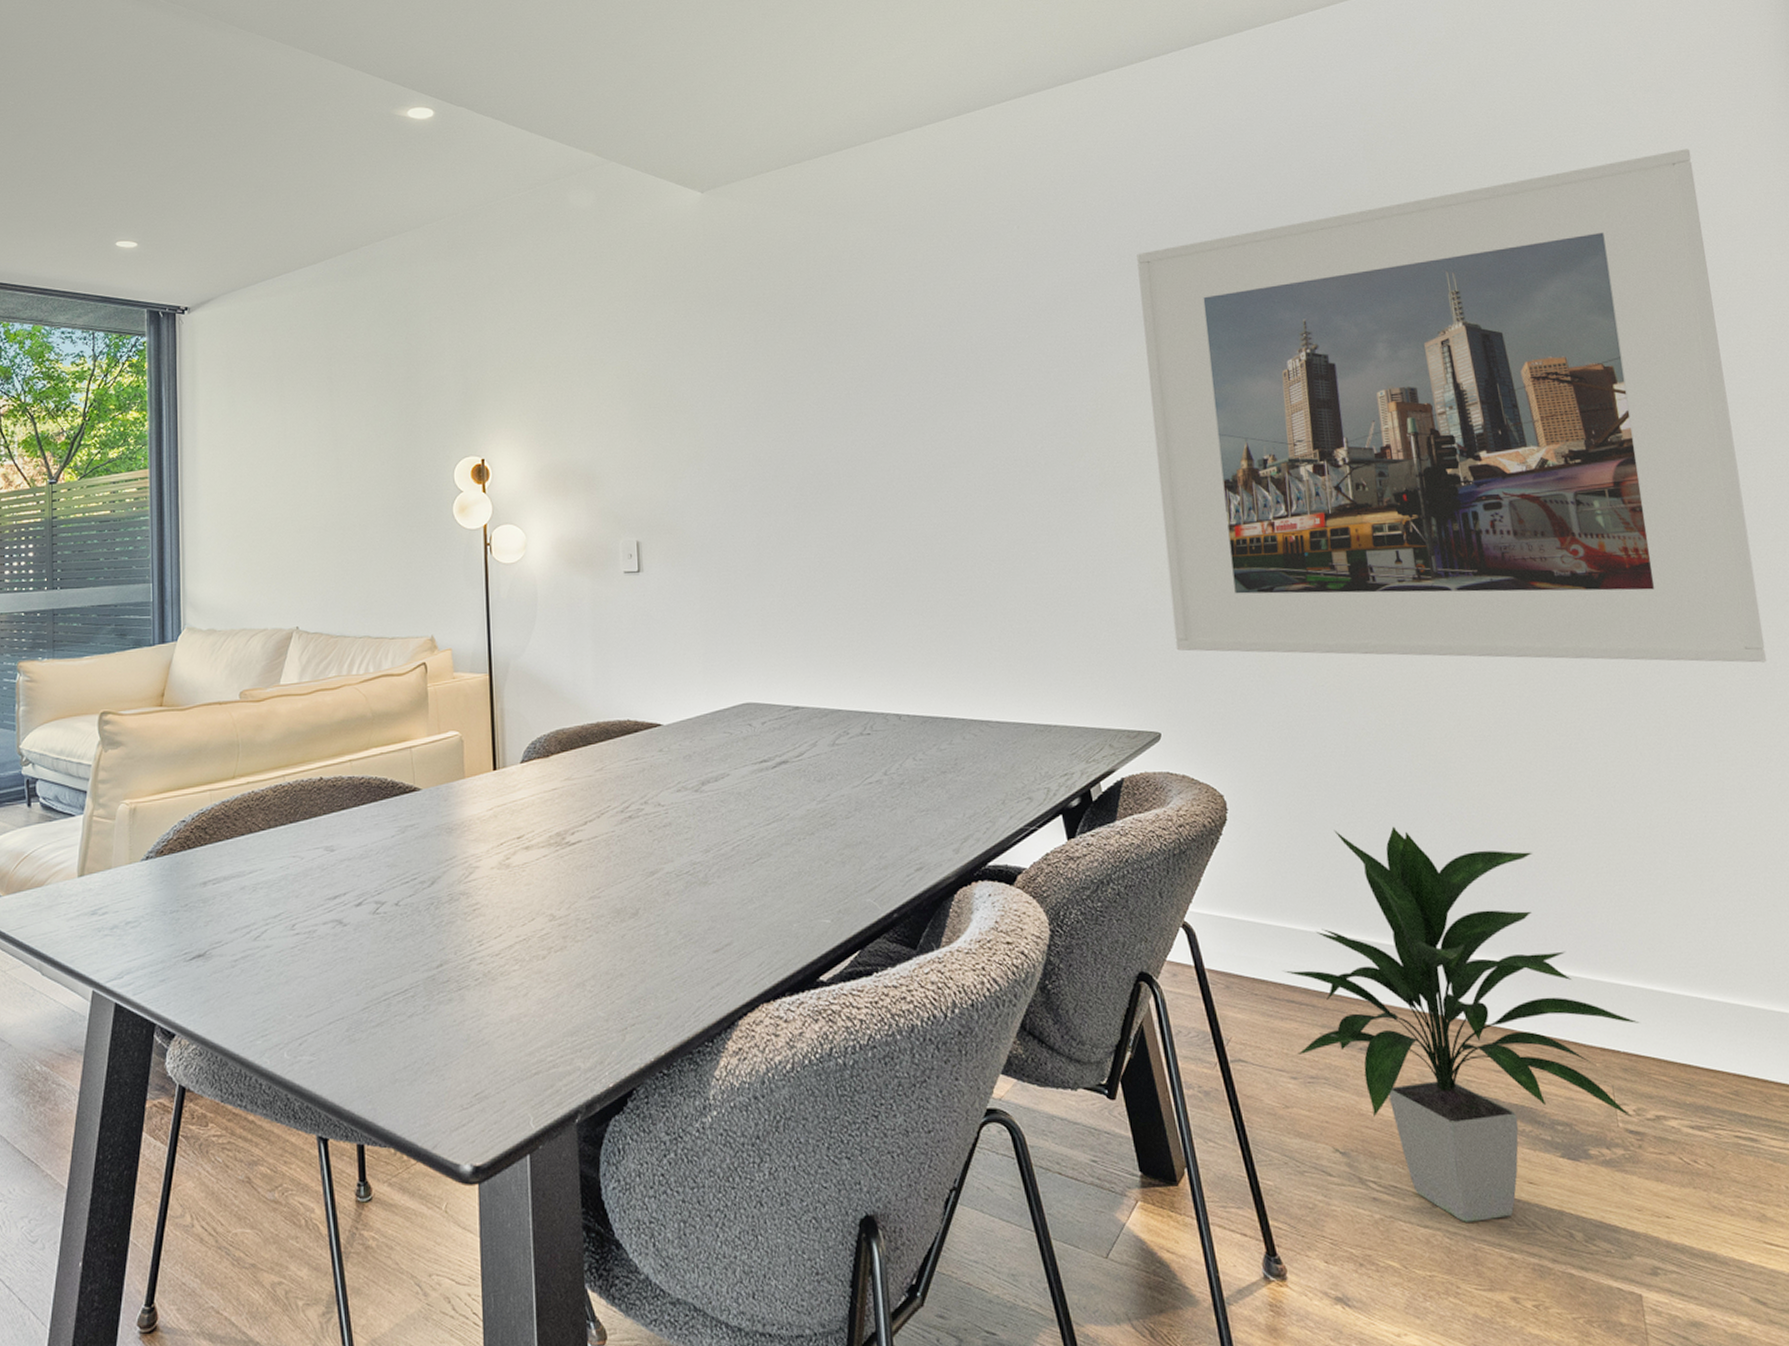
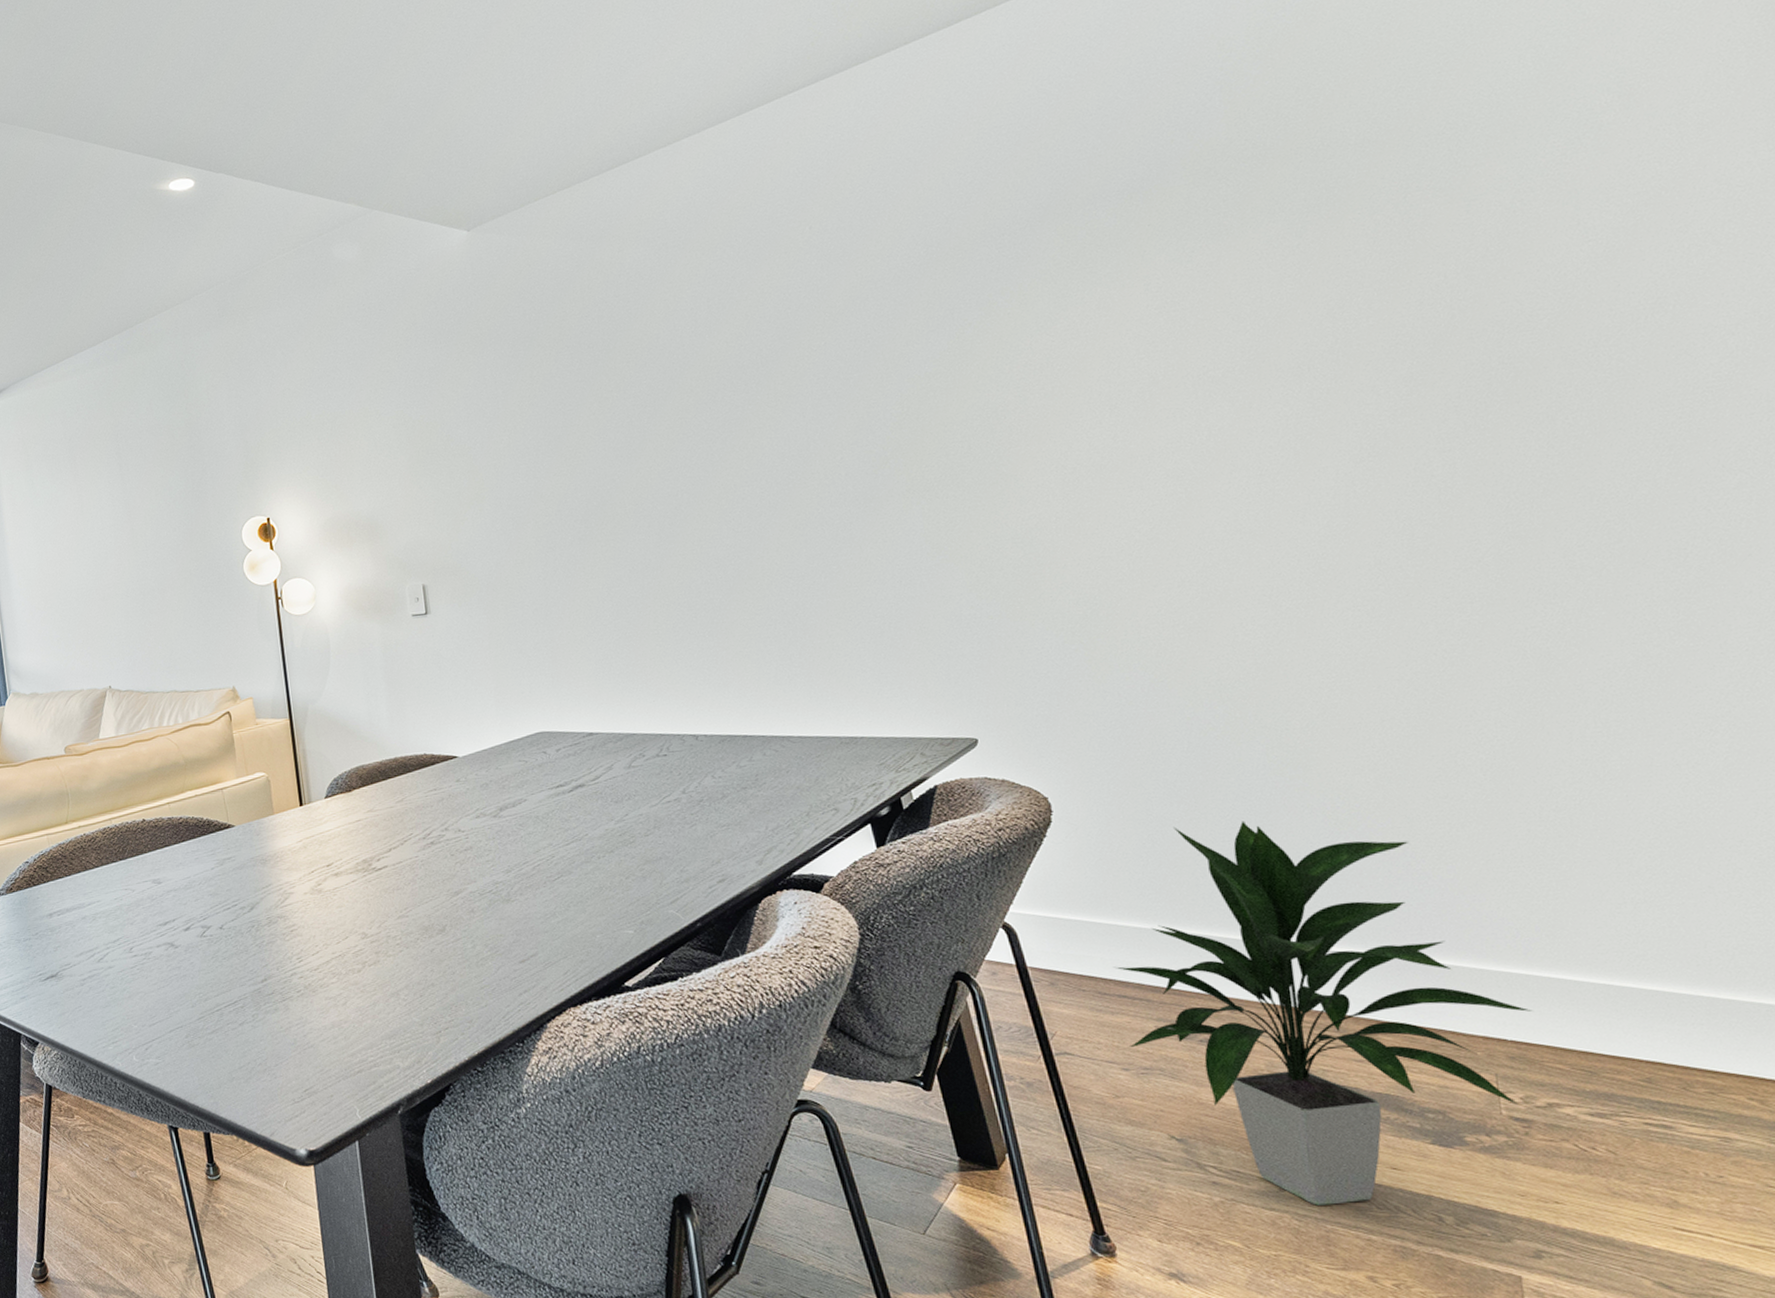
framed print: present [1137,148,1767,663] -> none [946,37,1719,655]

